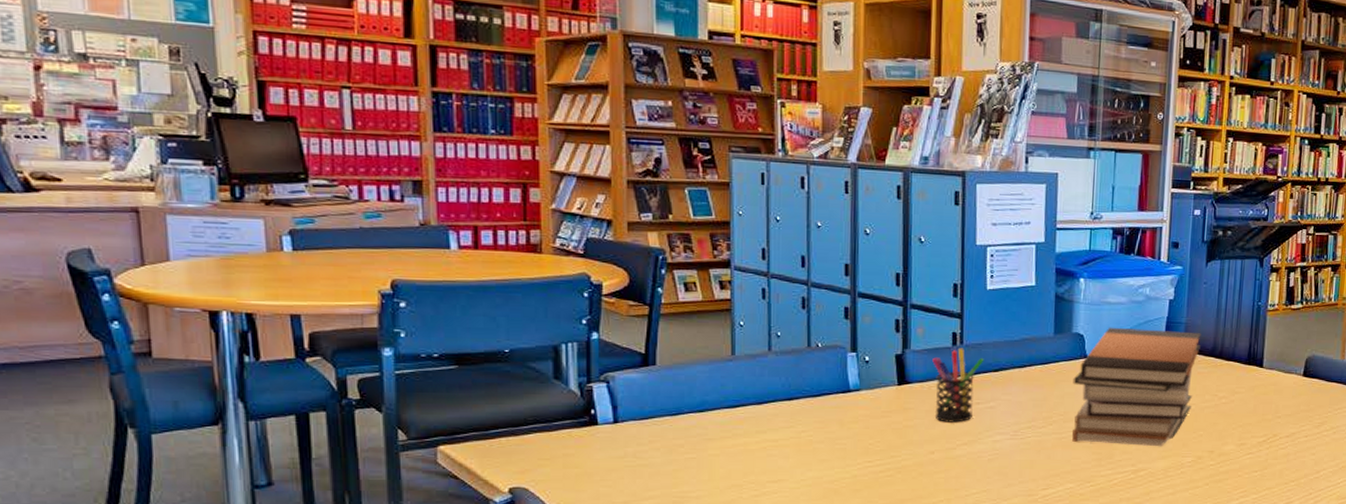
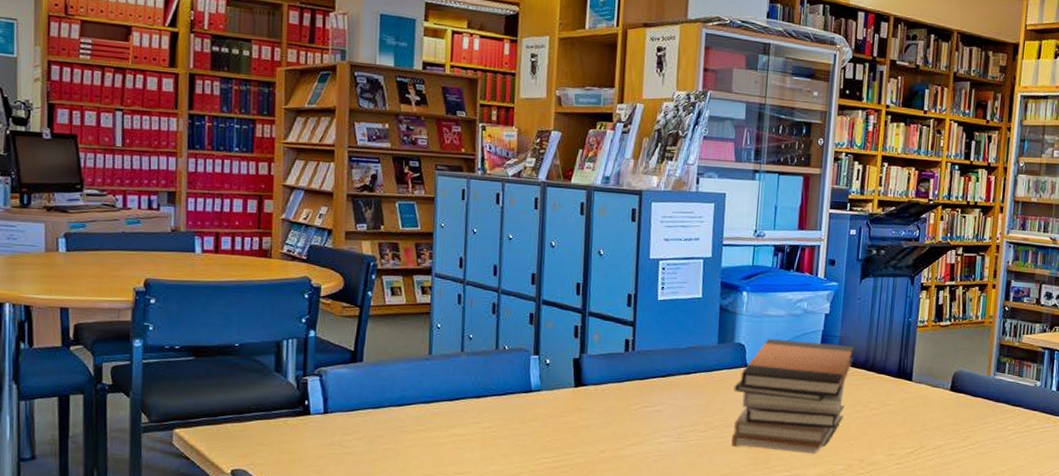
pen holder: present [932,348,984,423] -> none [606,354,653,424]

